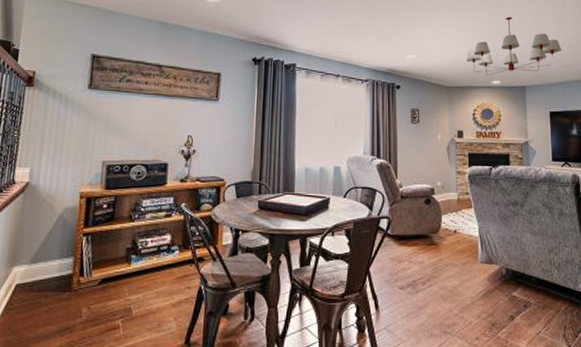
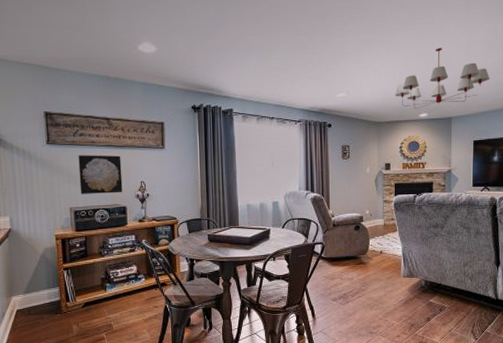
wall art: none [117,103,169,148] -> present [78,155,123,194]

